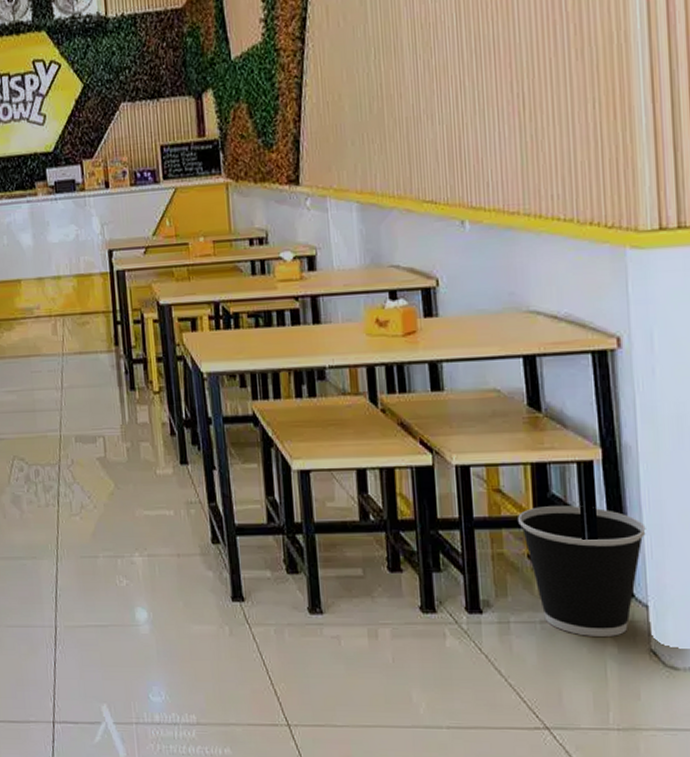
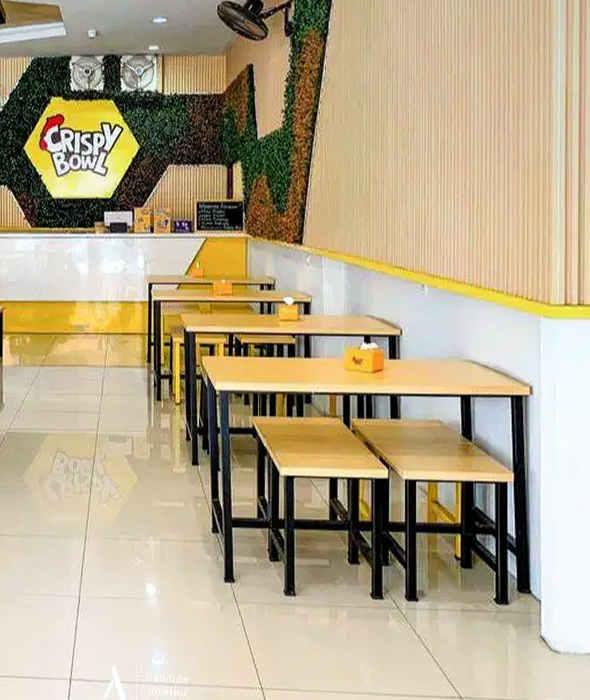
wastebasket: present [518,506,646,636] -> none [449,517,543,625]

